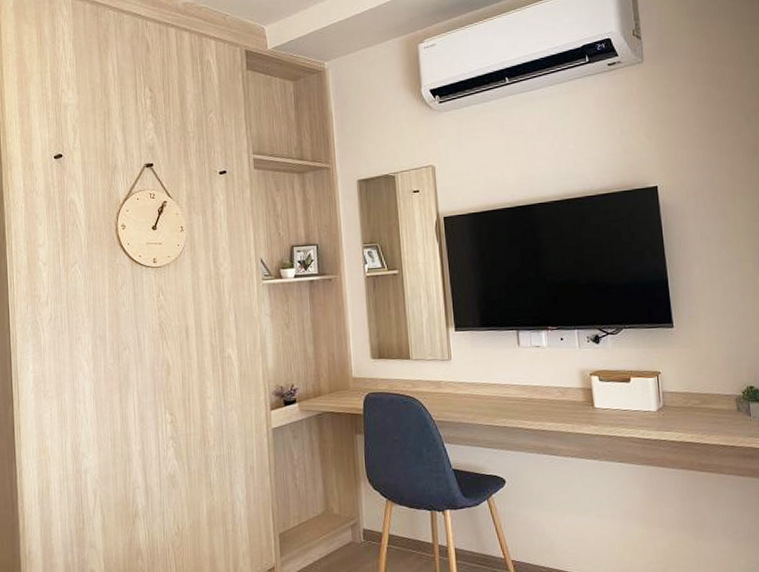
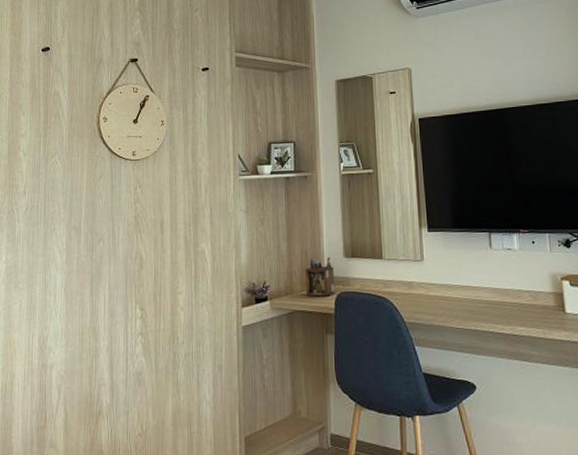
desk organizer: none [332,358,363,398] -> present [305,256,334,297]

